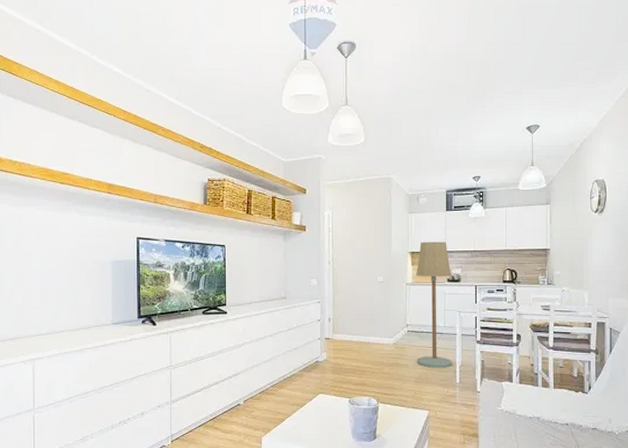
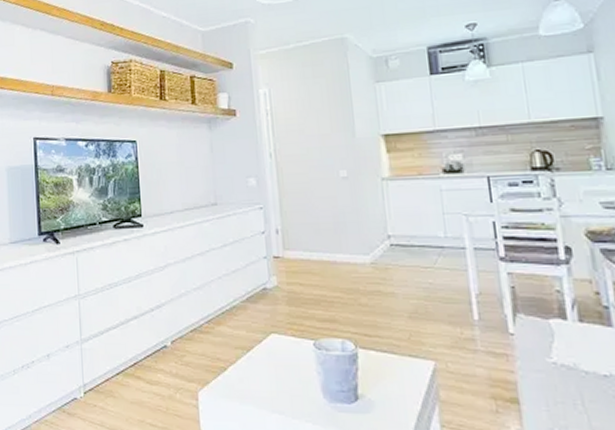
floor lamp: present [416,241,453,369] -> none [394,117,465,299]

